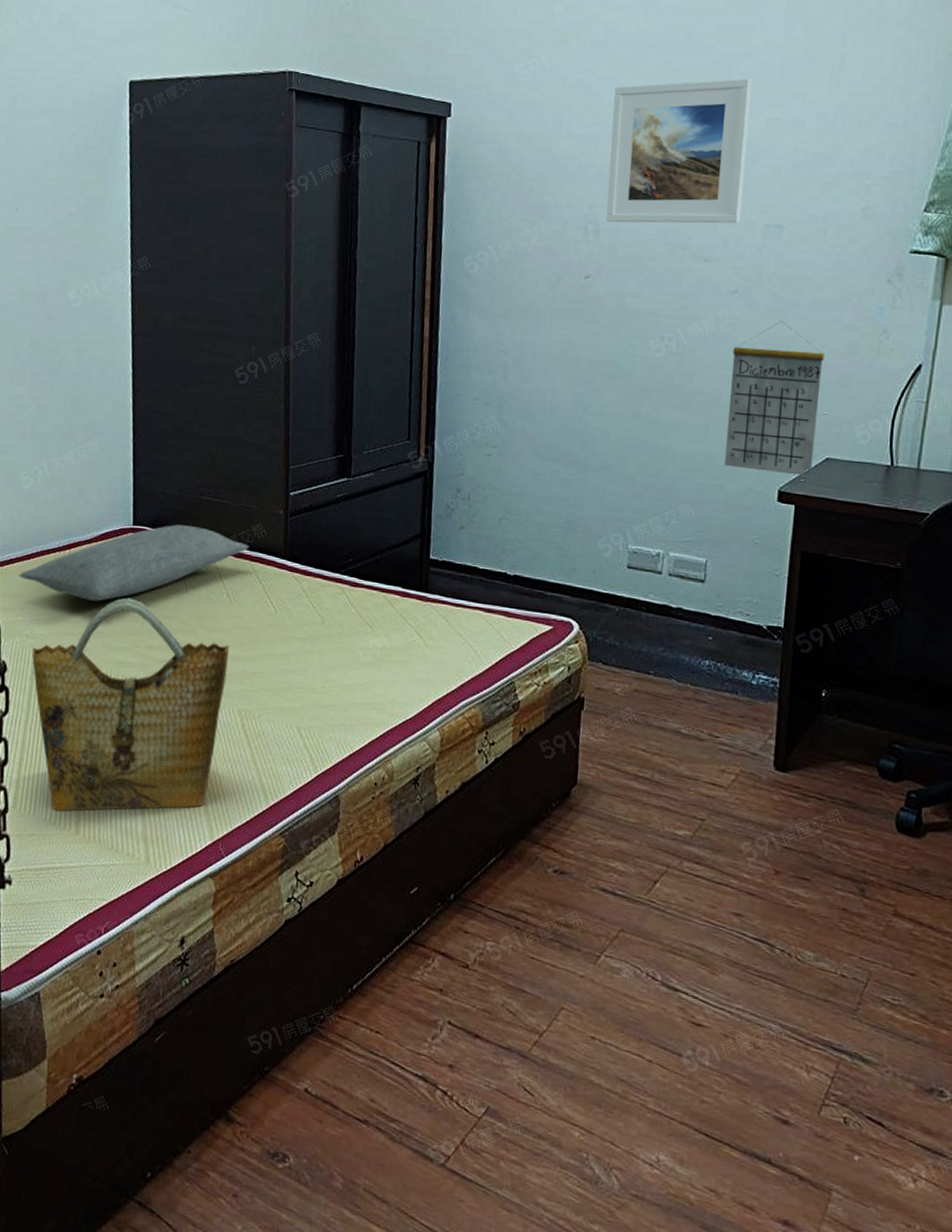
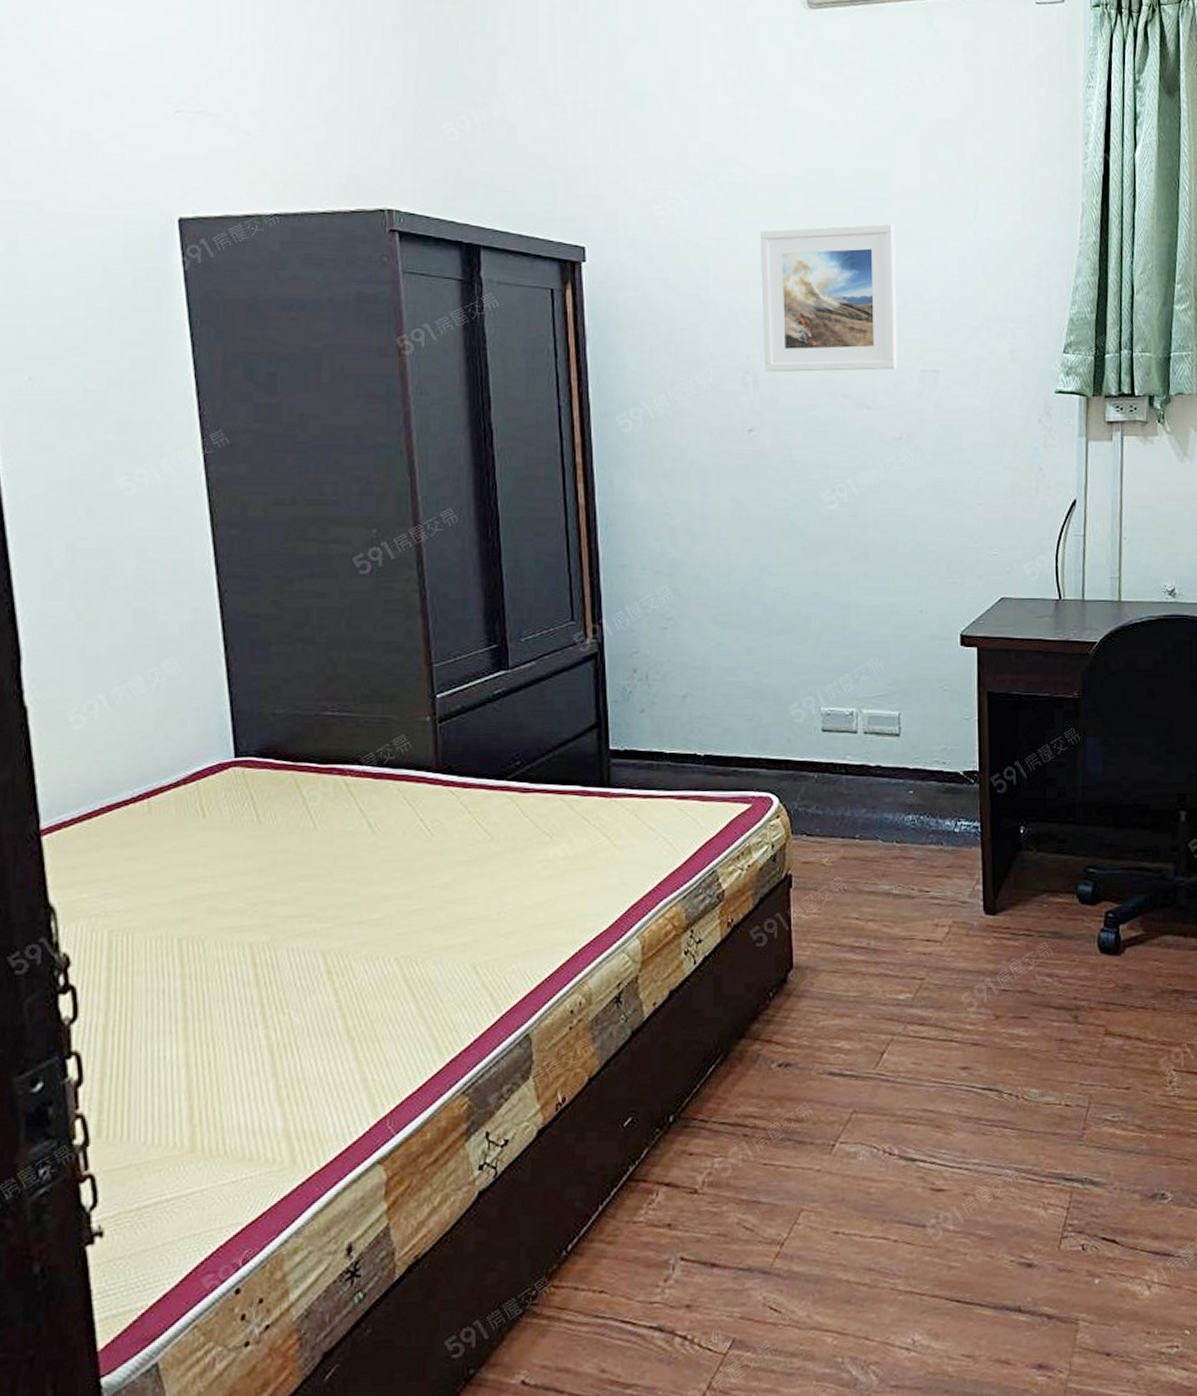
pillow: present [19,524,249,602] -> none [77,749,391,858]
grocery bag: present [31,598,229,812] -> none [105,847,377,1129]
calendar: present [723,321,825,476] -> none [904,465,989,618]

